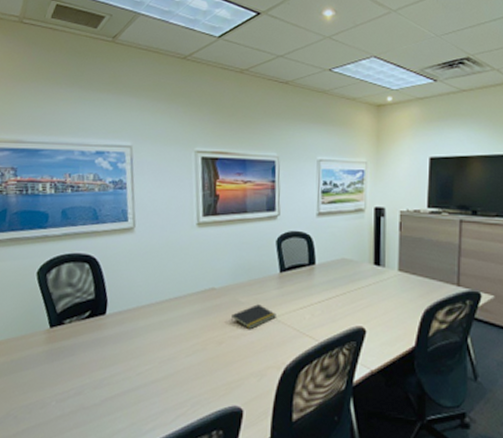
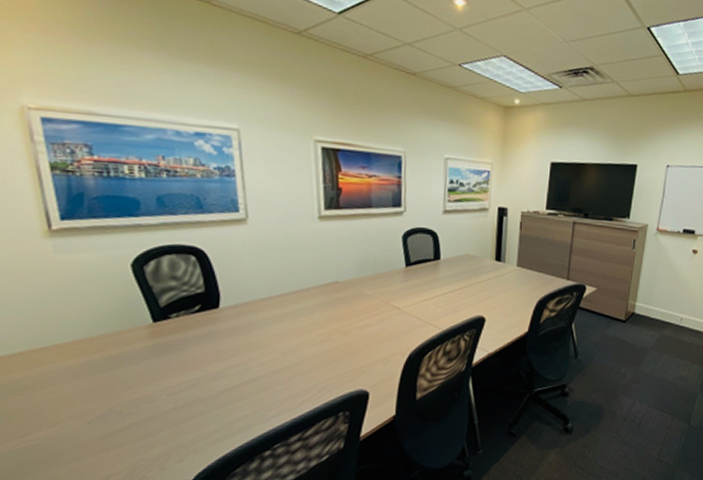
notepad: present [231,304,276,329] -> none [356,297,402,319]

